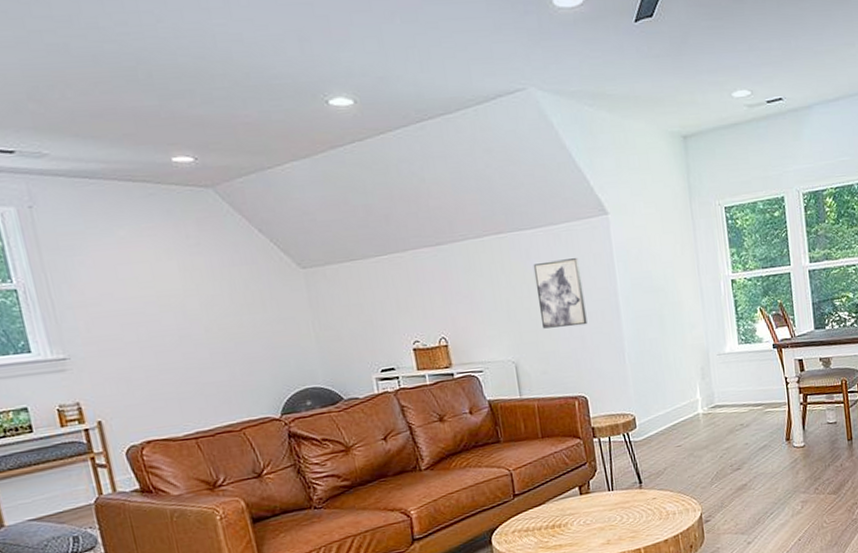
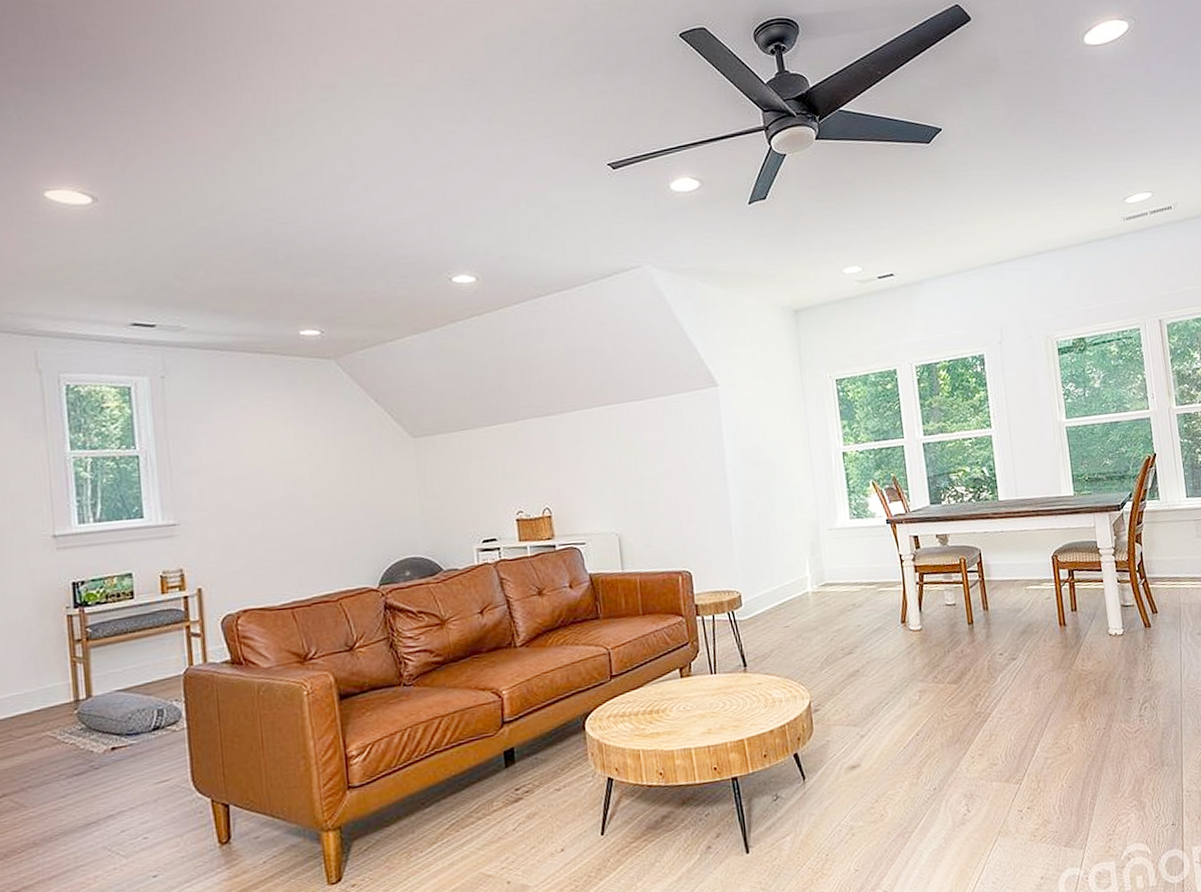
wall art: present [533,258,588,329] -> none [641,429,694,500]

